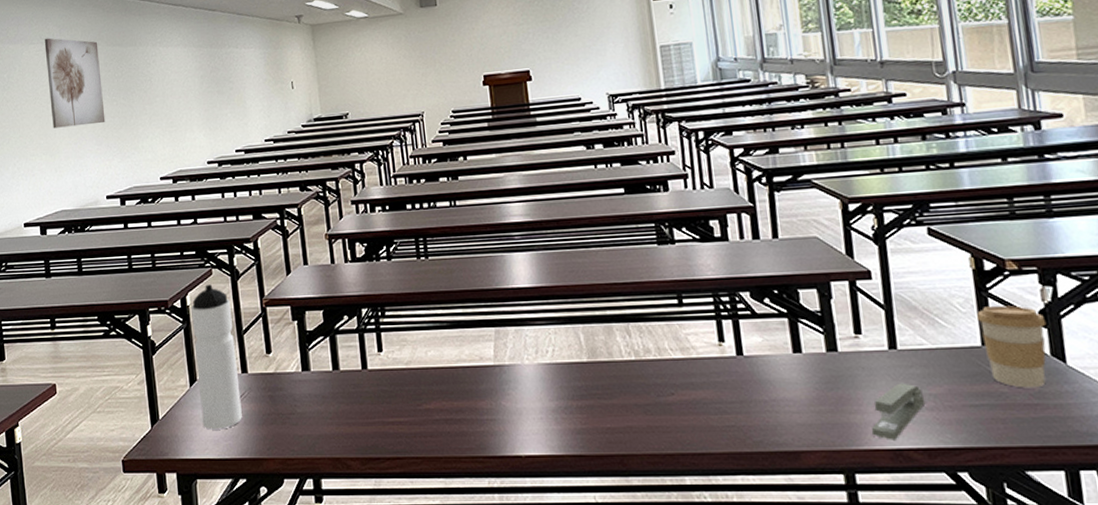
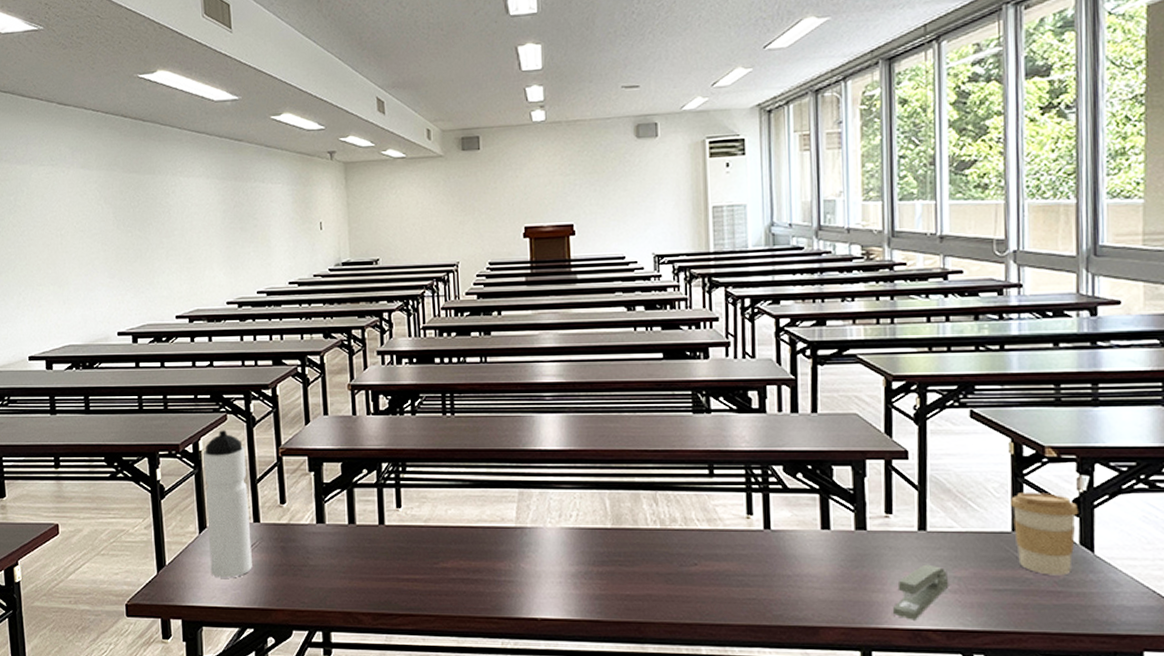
wall art: present [44,38,106,129] -> none [55,160,119,258]

